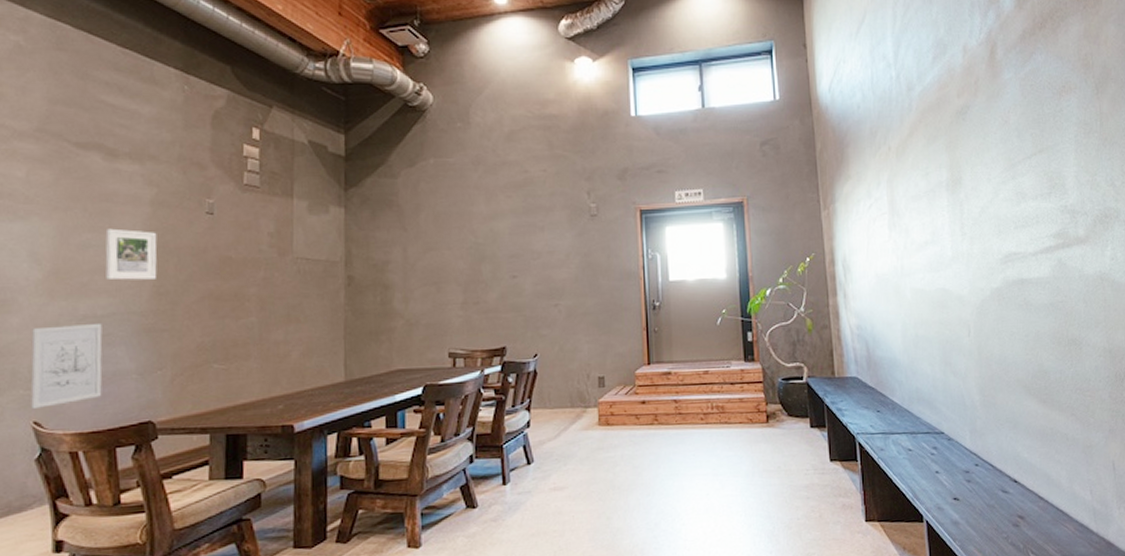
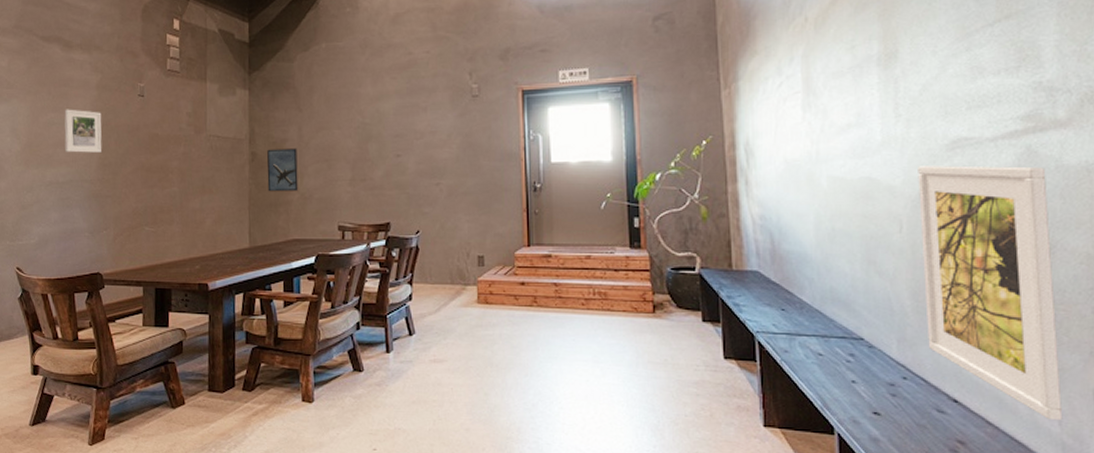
wall art: present [30,324,103,410] -> none [14,189,64,258]
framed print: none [366,271,403,319] -> present [267,148,299,192]
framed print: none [980,276,1093,491] -> present [918,165,1063,421]

